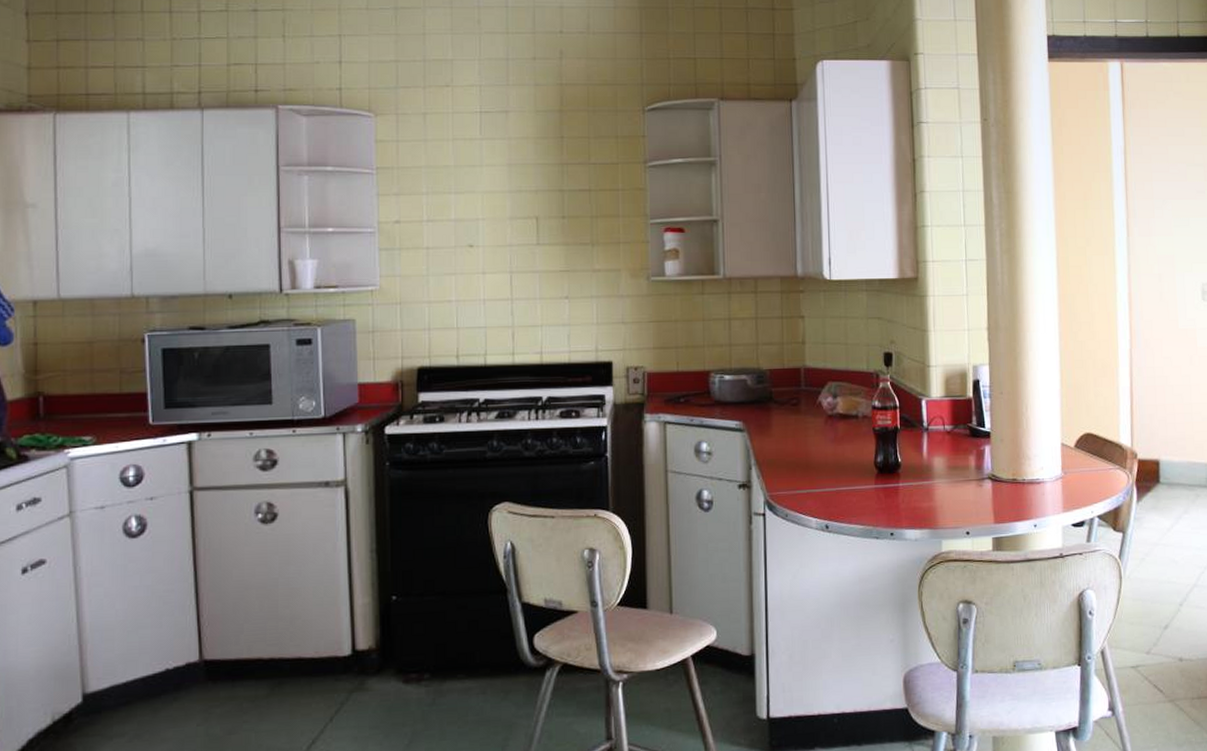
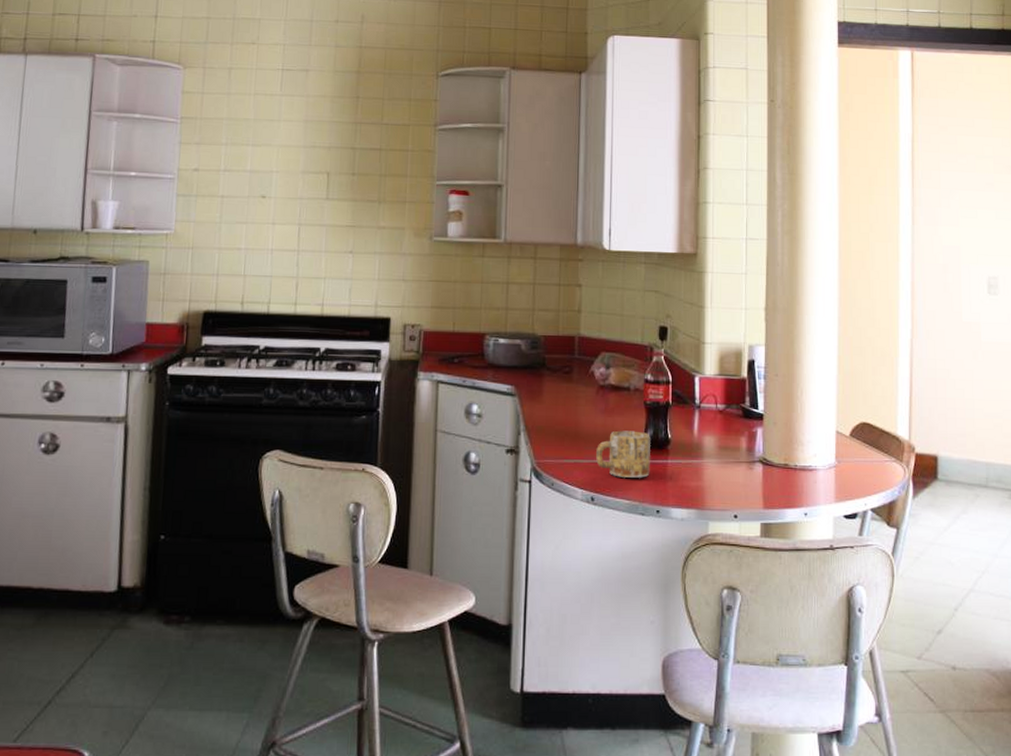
mug: none [828,457,882,504] -> present [596,430,650,478]

